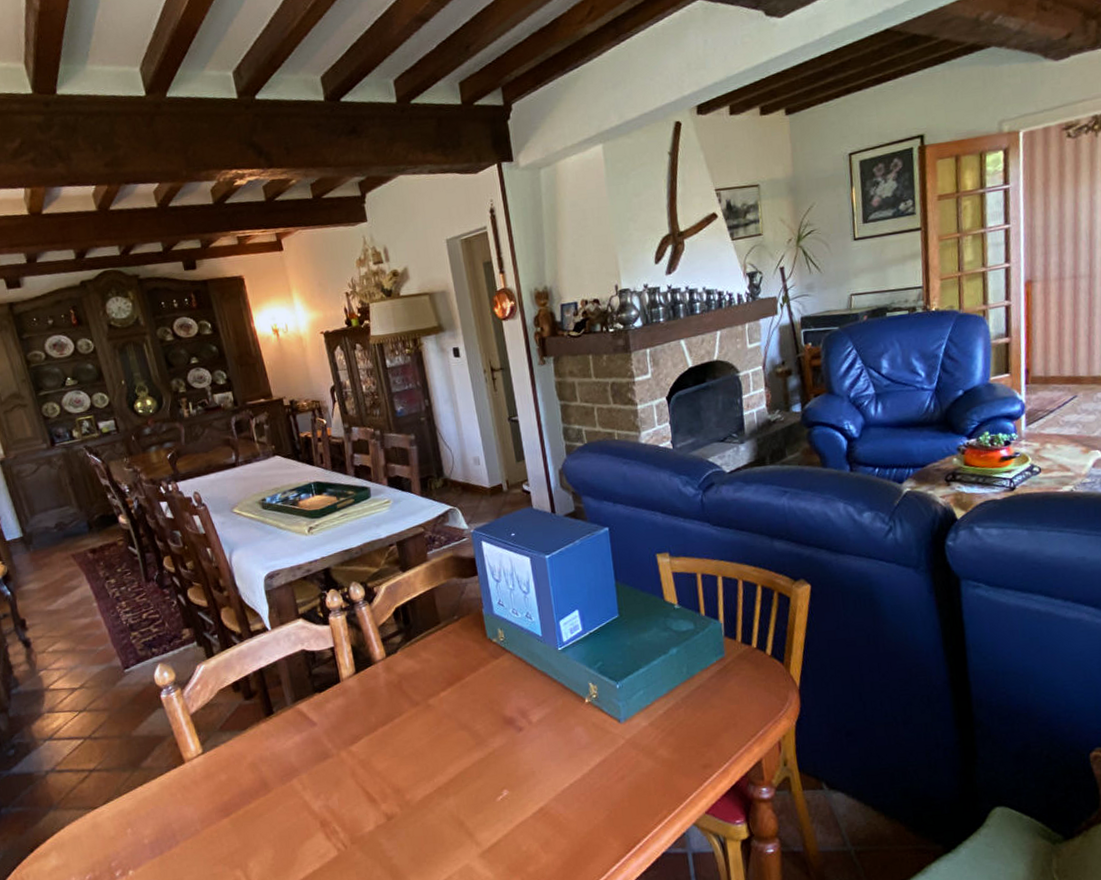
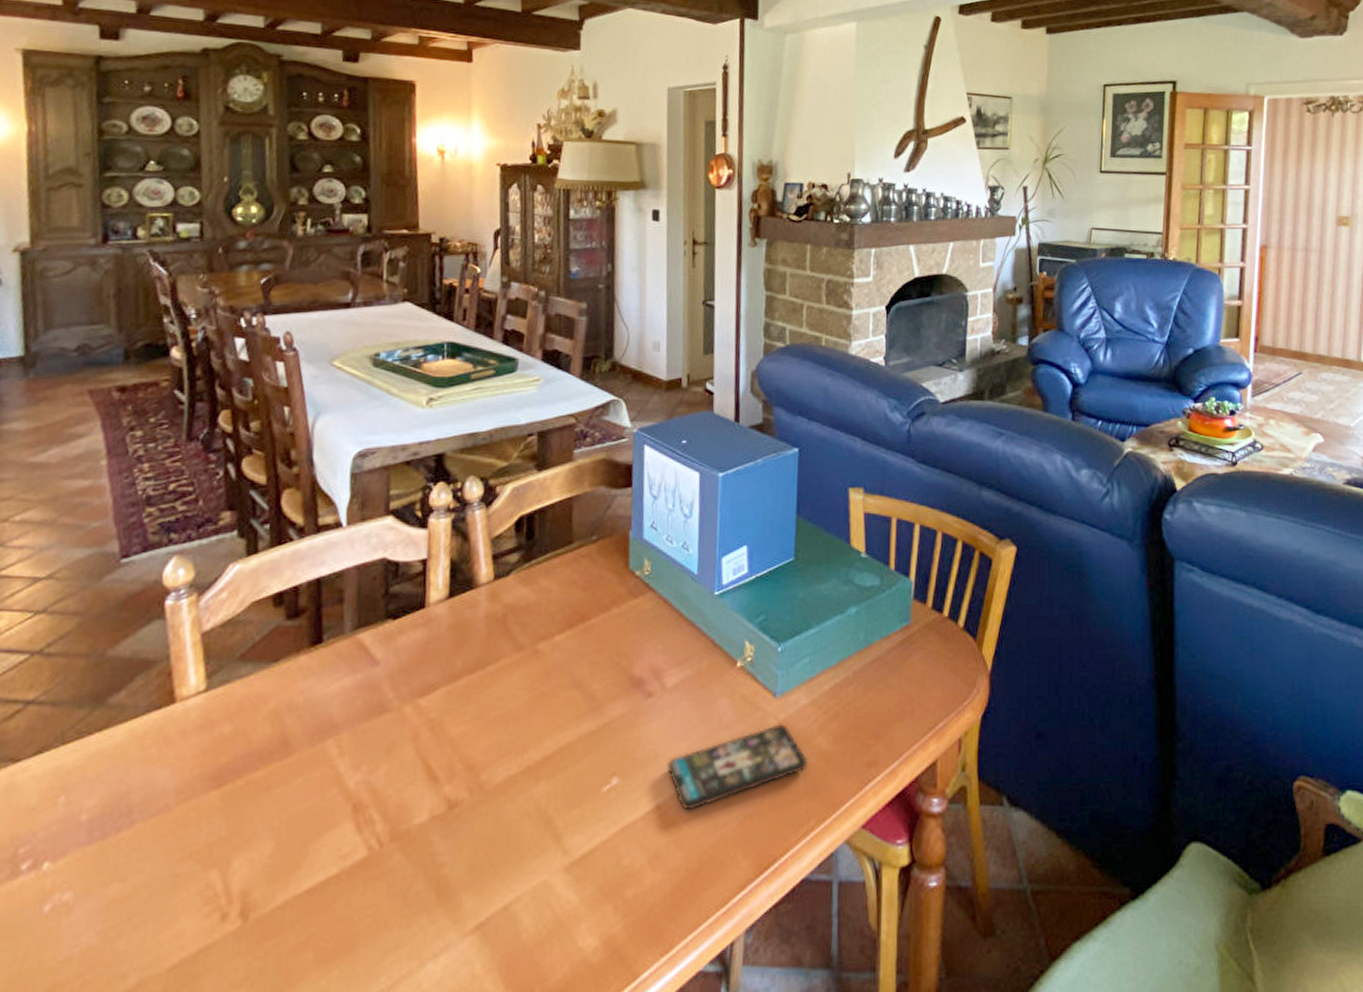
smartphone: none [543,742,654,810] -> present [666,724,807,811]

